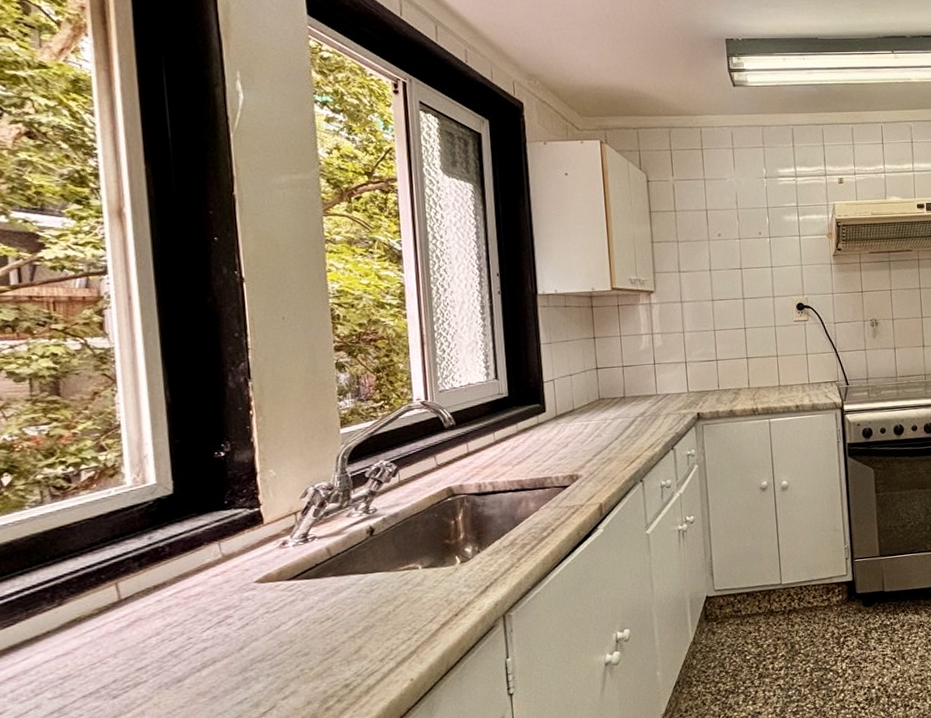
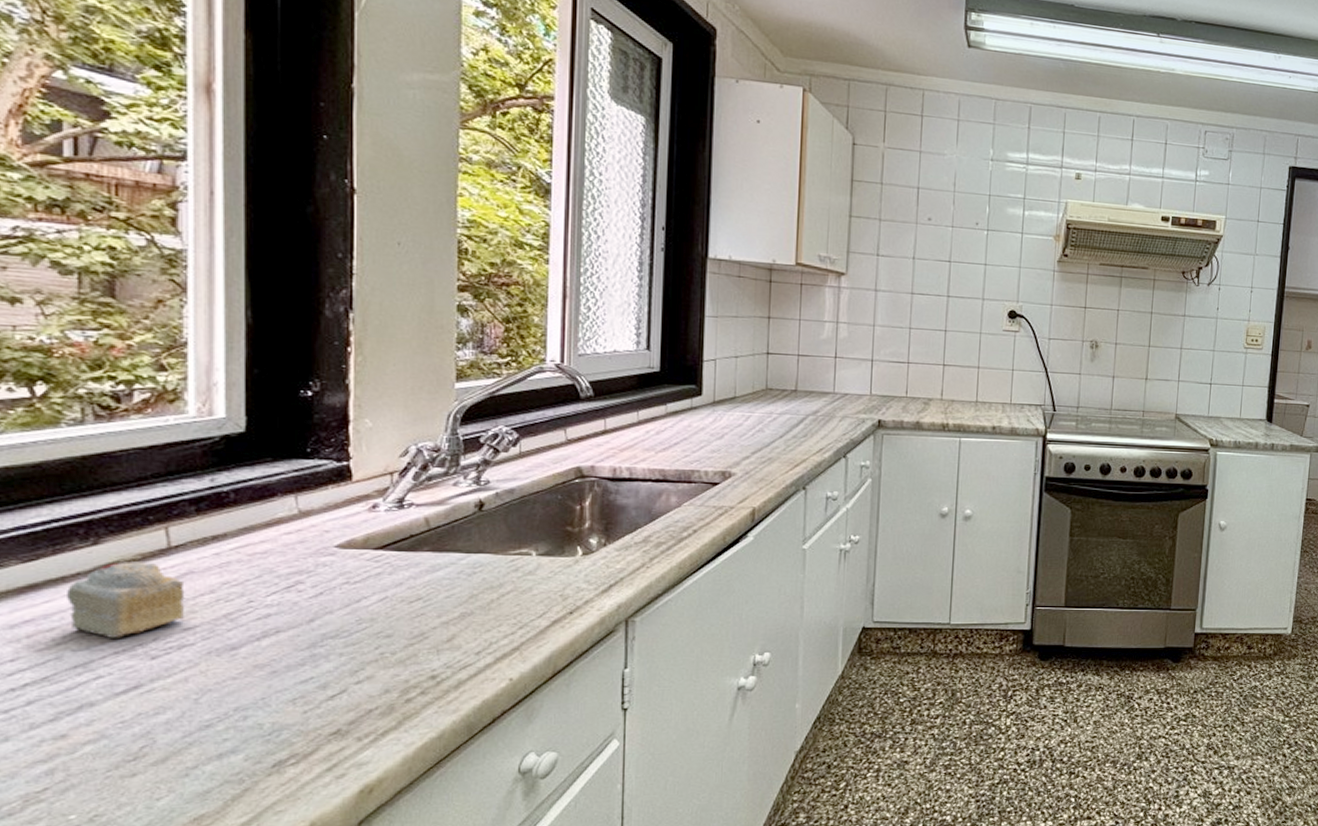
cake slice: none [39,615,137,685] -> present [65,562,185,638]

